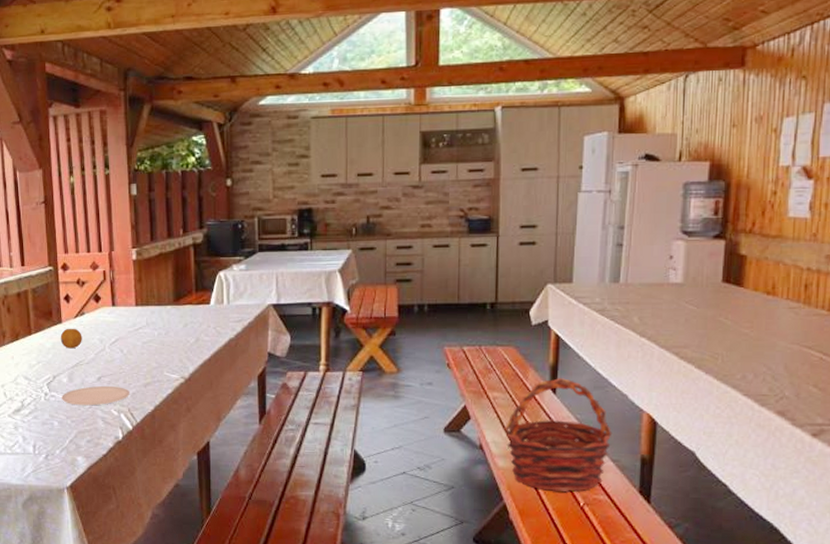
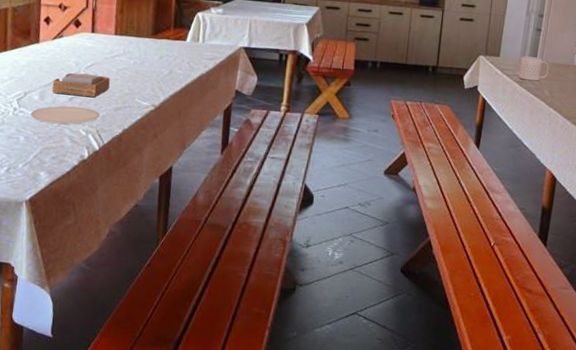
fruit: present [60,328,82,349] -> none [36,48,59,69]
napkin holder: none [79,350,136,375] -> present [52,73,110,98]
basket: present [504,378,613,493] -> none [434,135,522,233]
mug: none [598,279,637,307] -> present [518,56,549,81]

